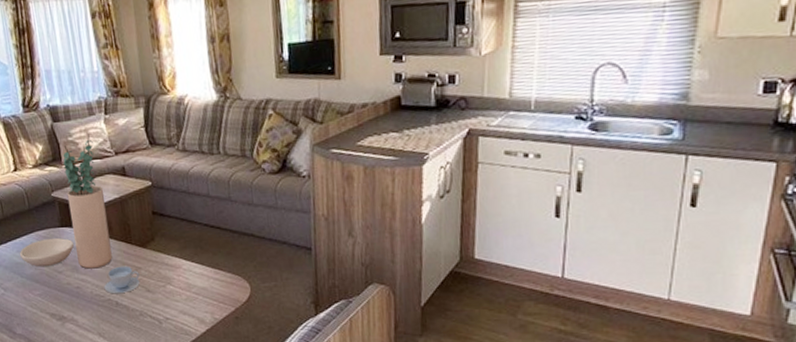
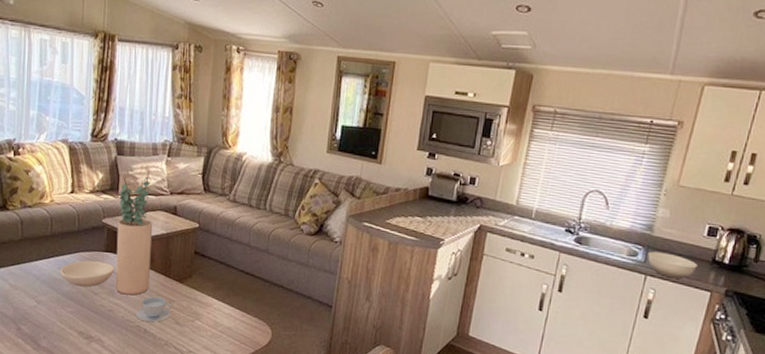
bowl: none [687,123,754,154] -> present [647,251,697,279]

